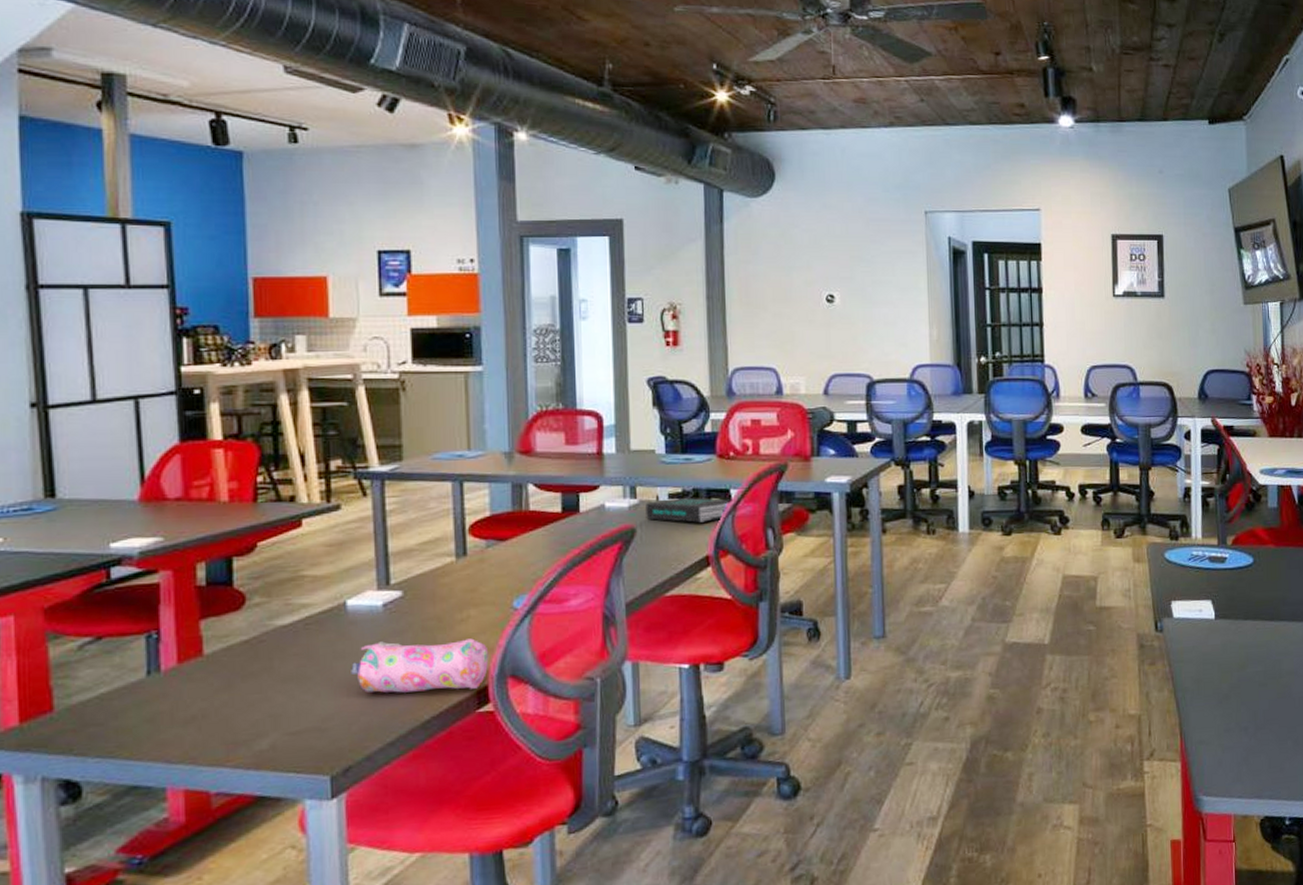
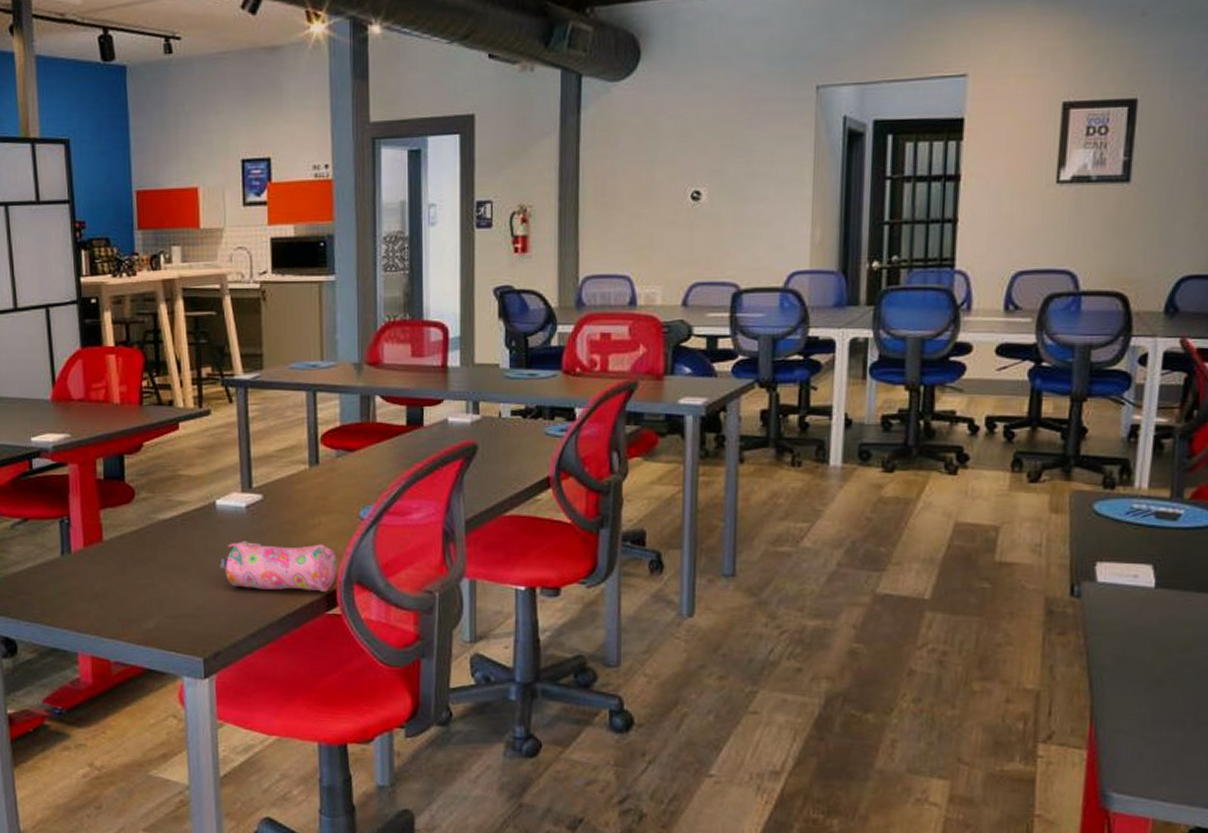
book: present [645,497,731,523] -> none [488,414,575,442]

